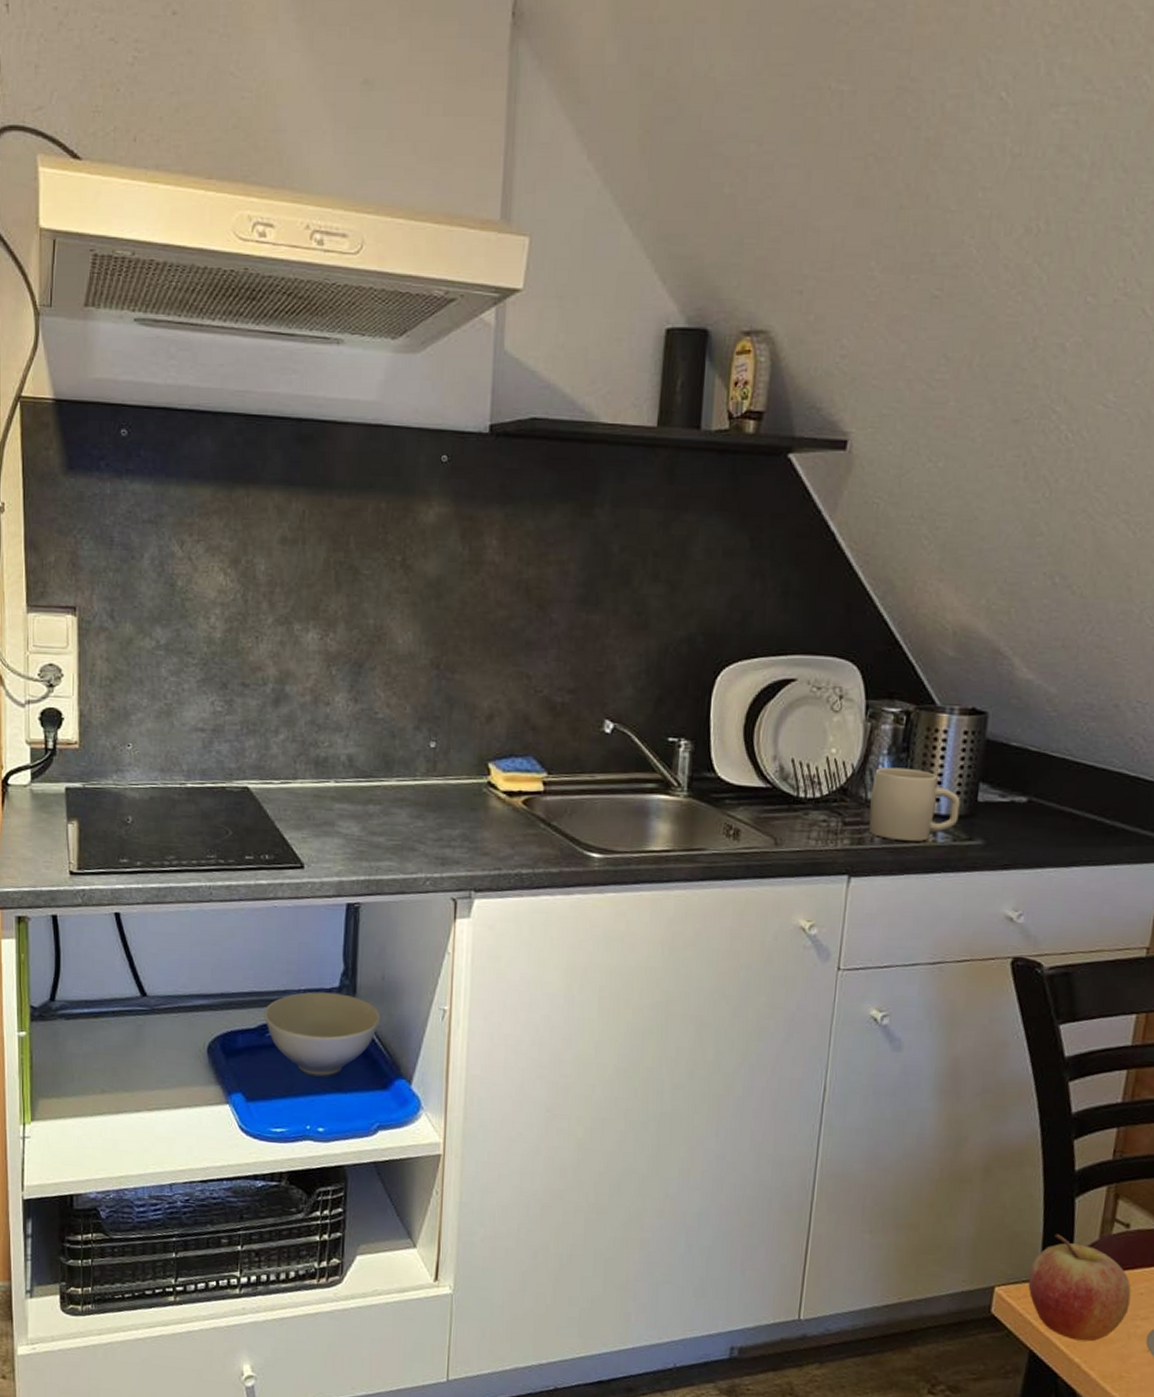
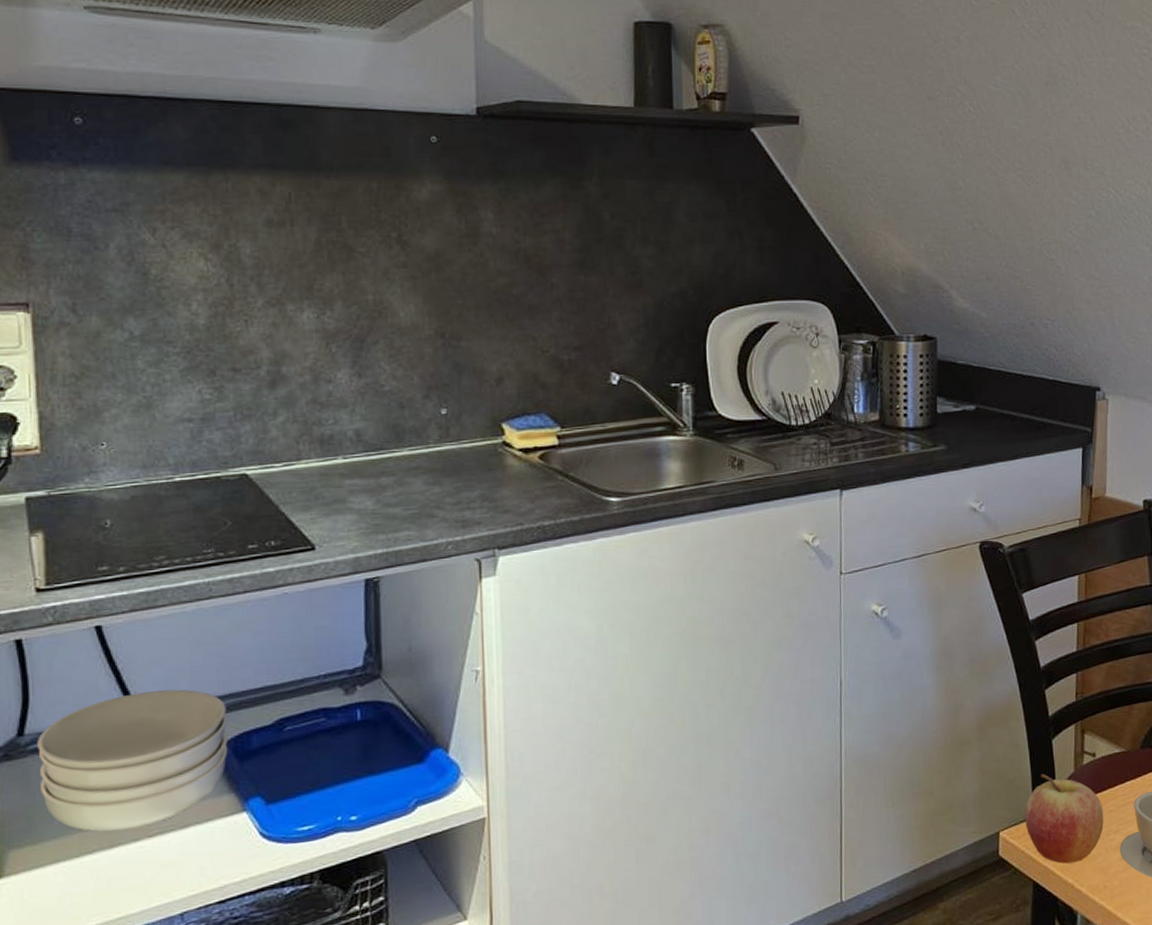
bowl: none [65,979,218,1101] -> present [37,689,228,832]
bowl: present [263,992,382,1078] -> none [280,672,412,765]
mug: present [868,767,960,842] -> none [850,390,924,454]

